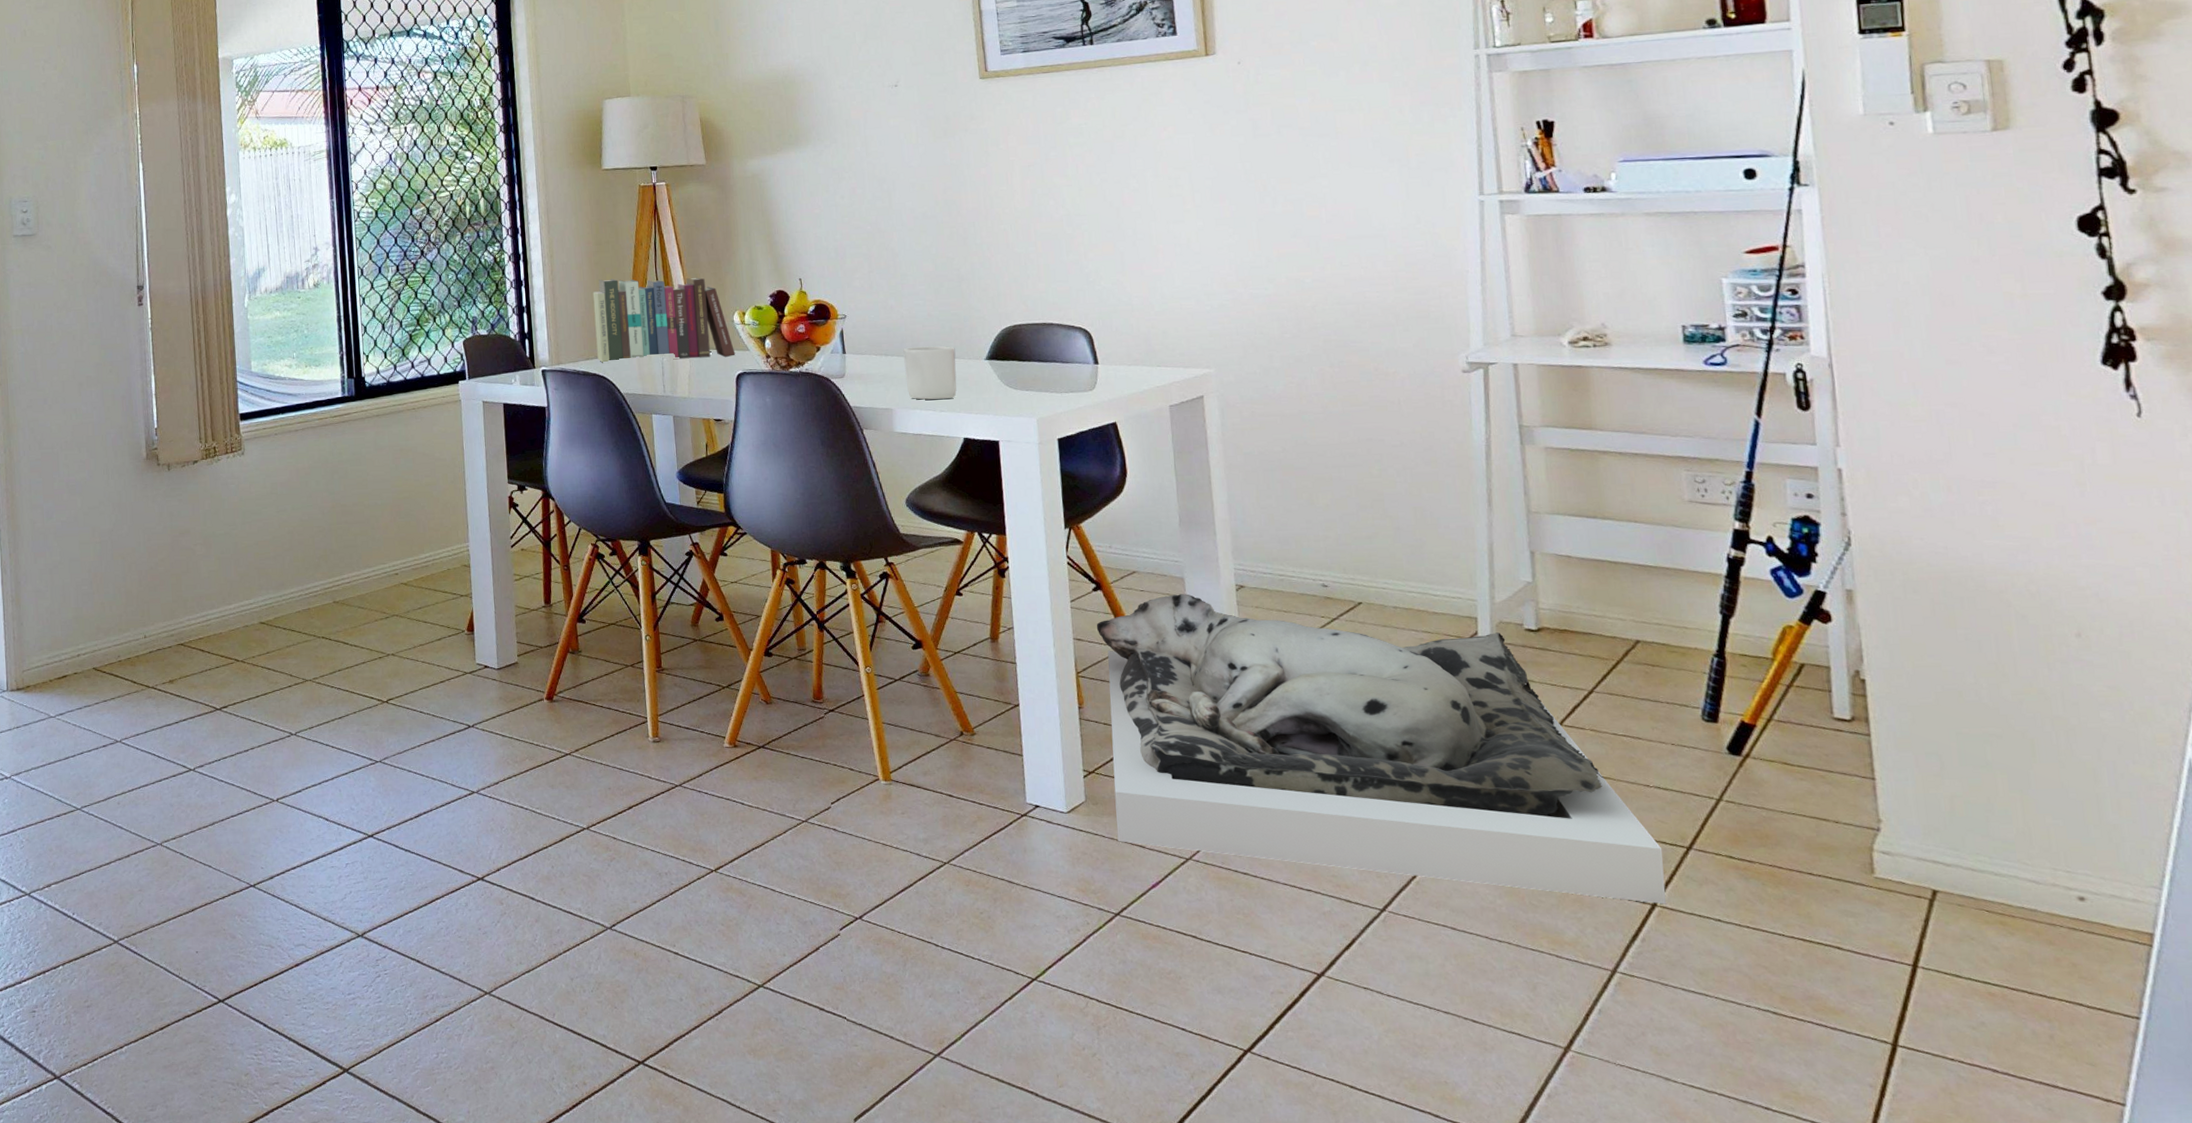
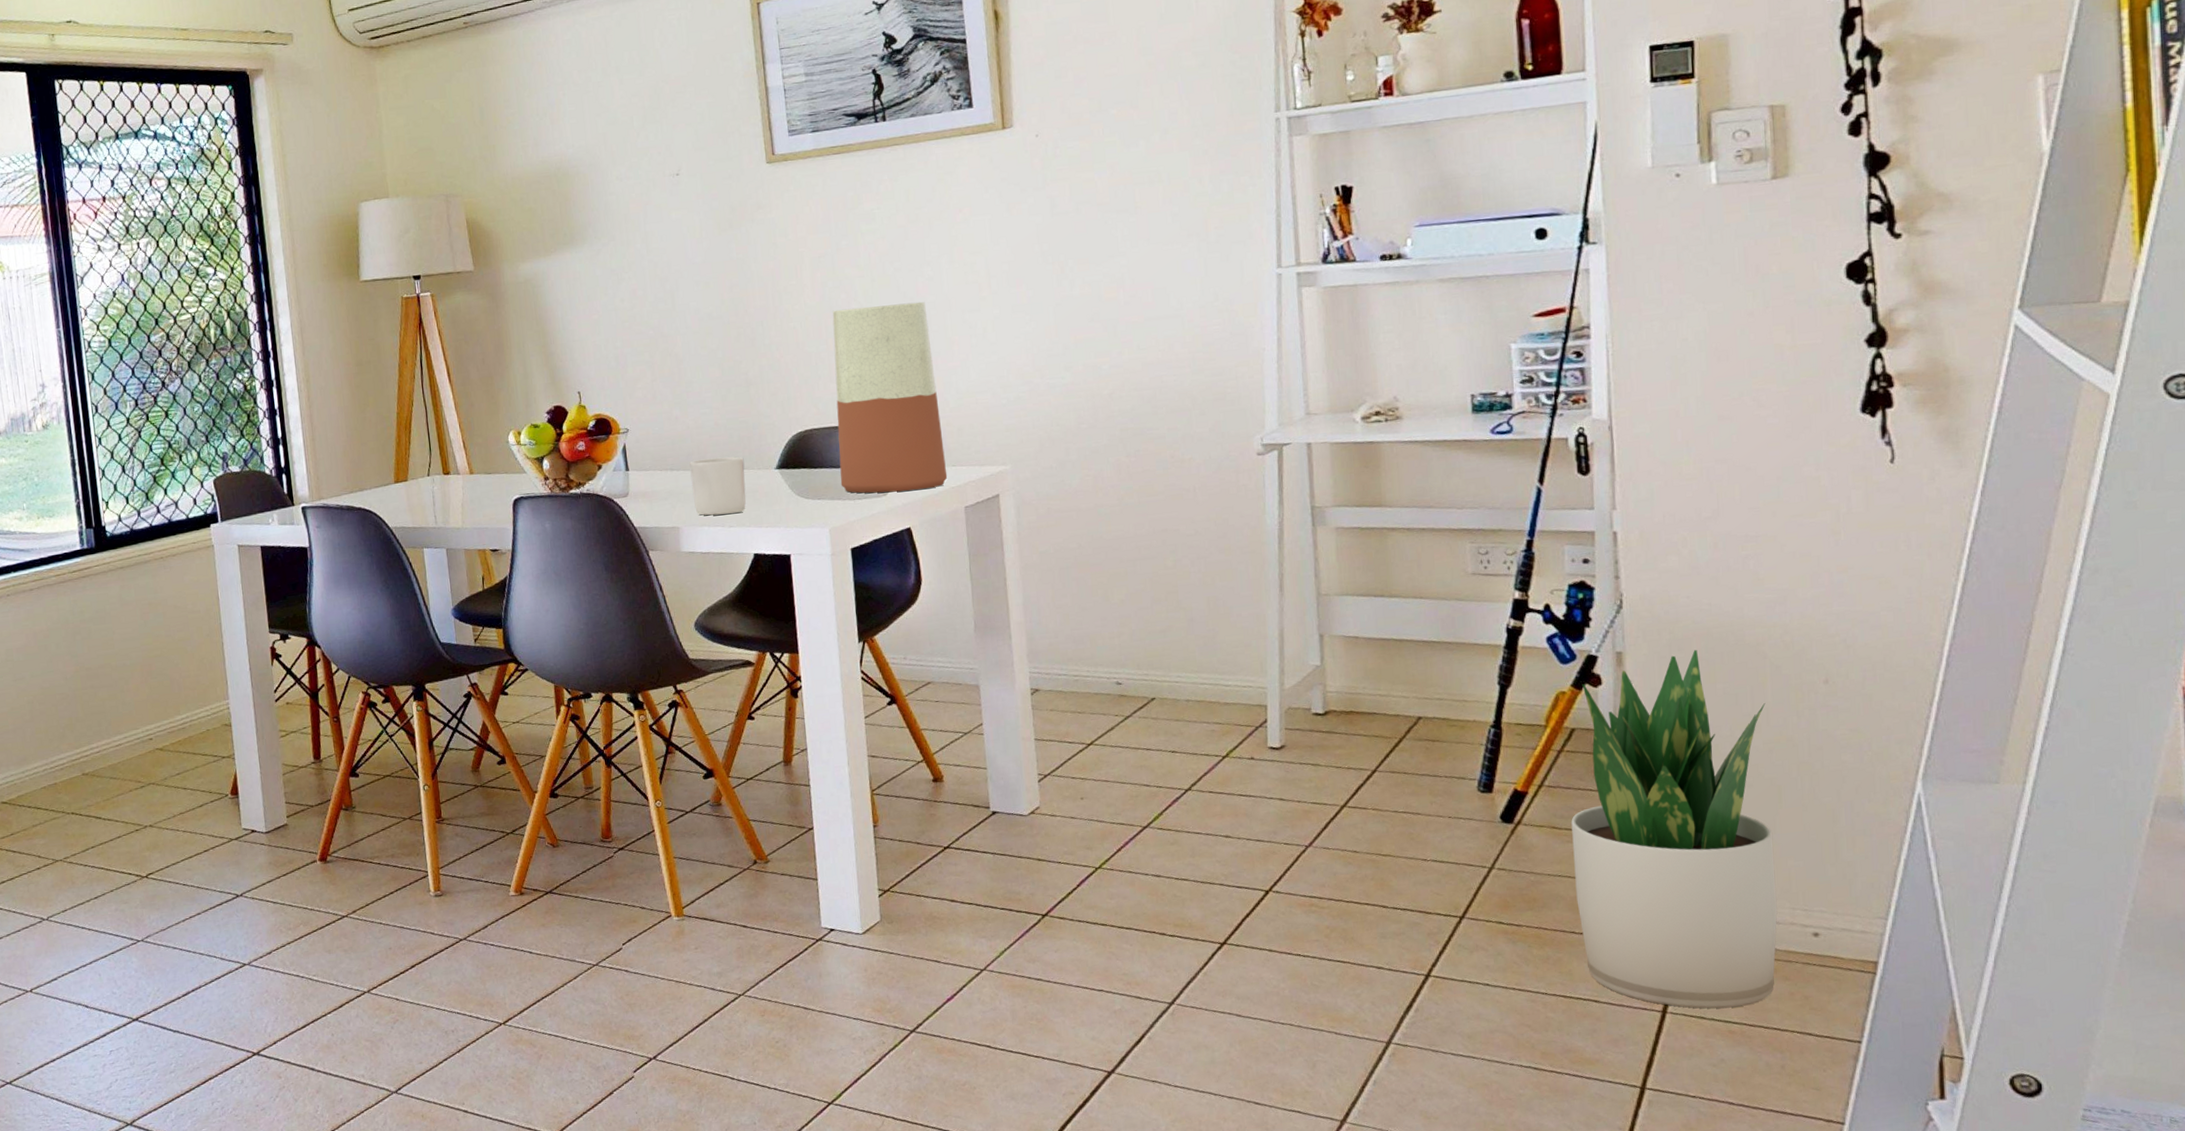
books: present [592,277,736,363] -> none [354,396,512,496]
vase: none [1040,211,1153,388] -> present [832,301,948,493]
dog bed: present [1096,594,1666,905] -> none [891,701,1439,974]
planter: none [1804,592,2037,968] -> present [1571,649,1778,1009]

